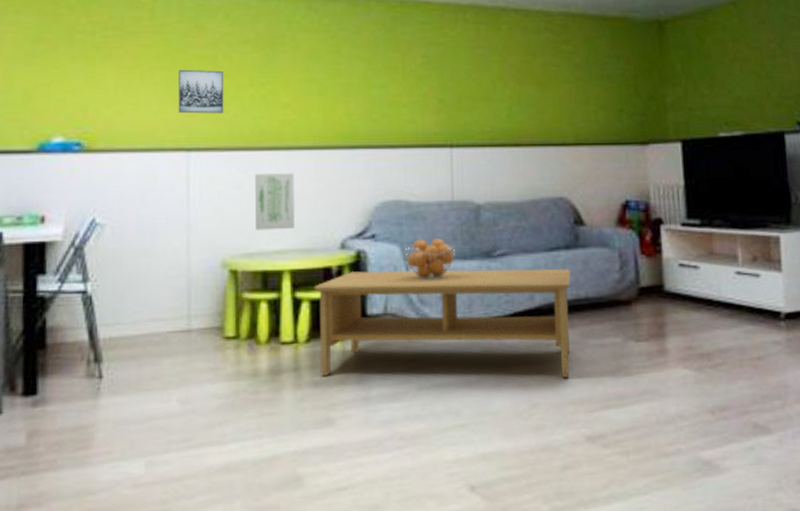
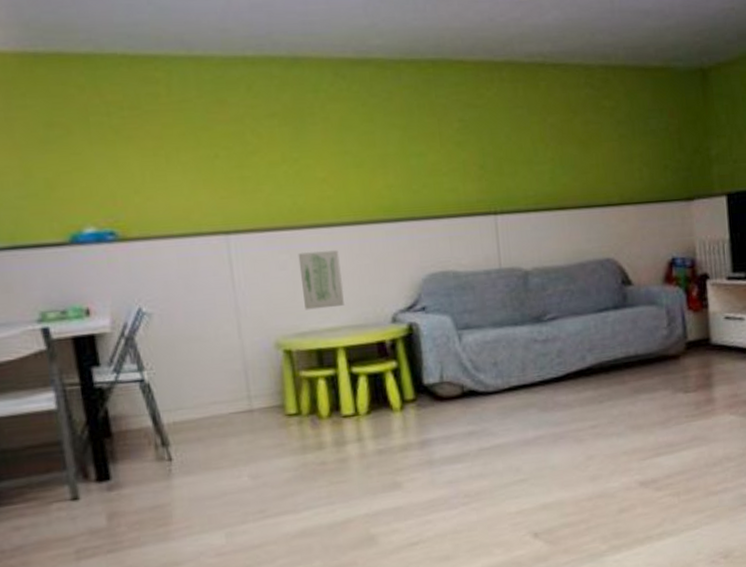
wall art: present [177,69,224,114] -> none [204,147,259,196]
coffee table: present [314,268,571,378] -> none [369,328,622,444]
fruit basket: present [403,238,456,280] -> none [455,306,507,348]

